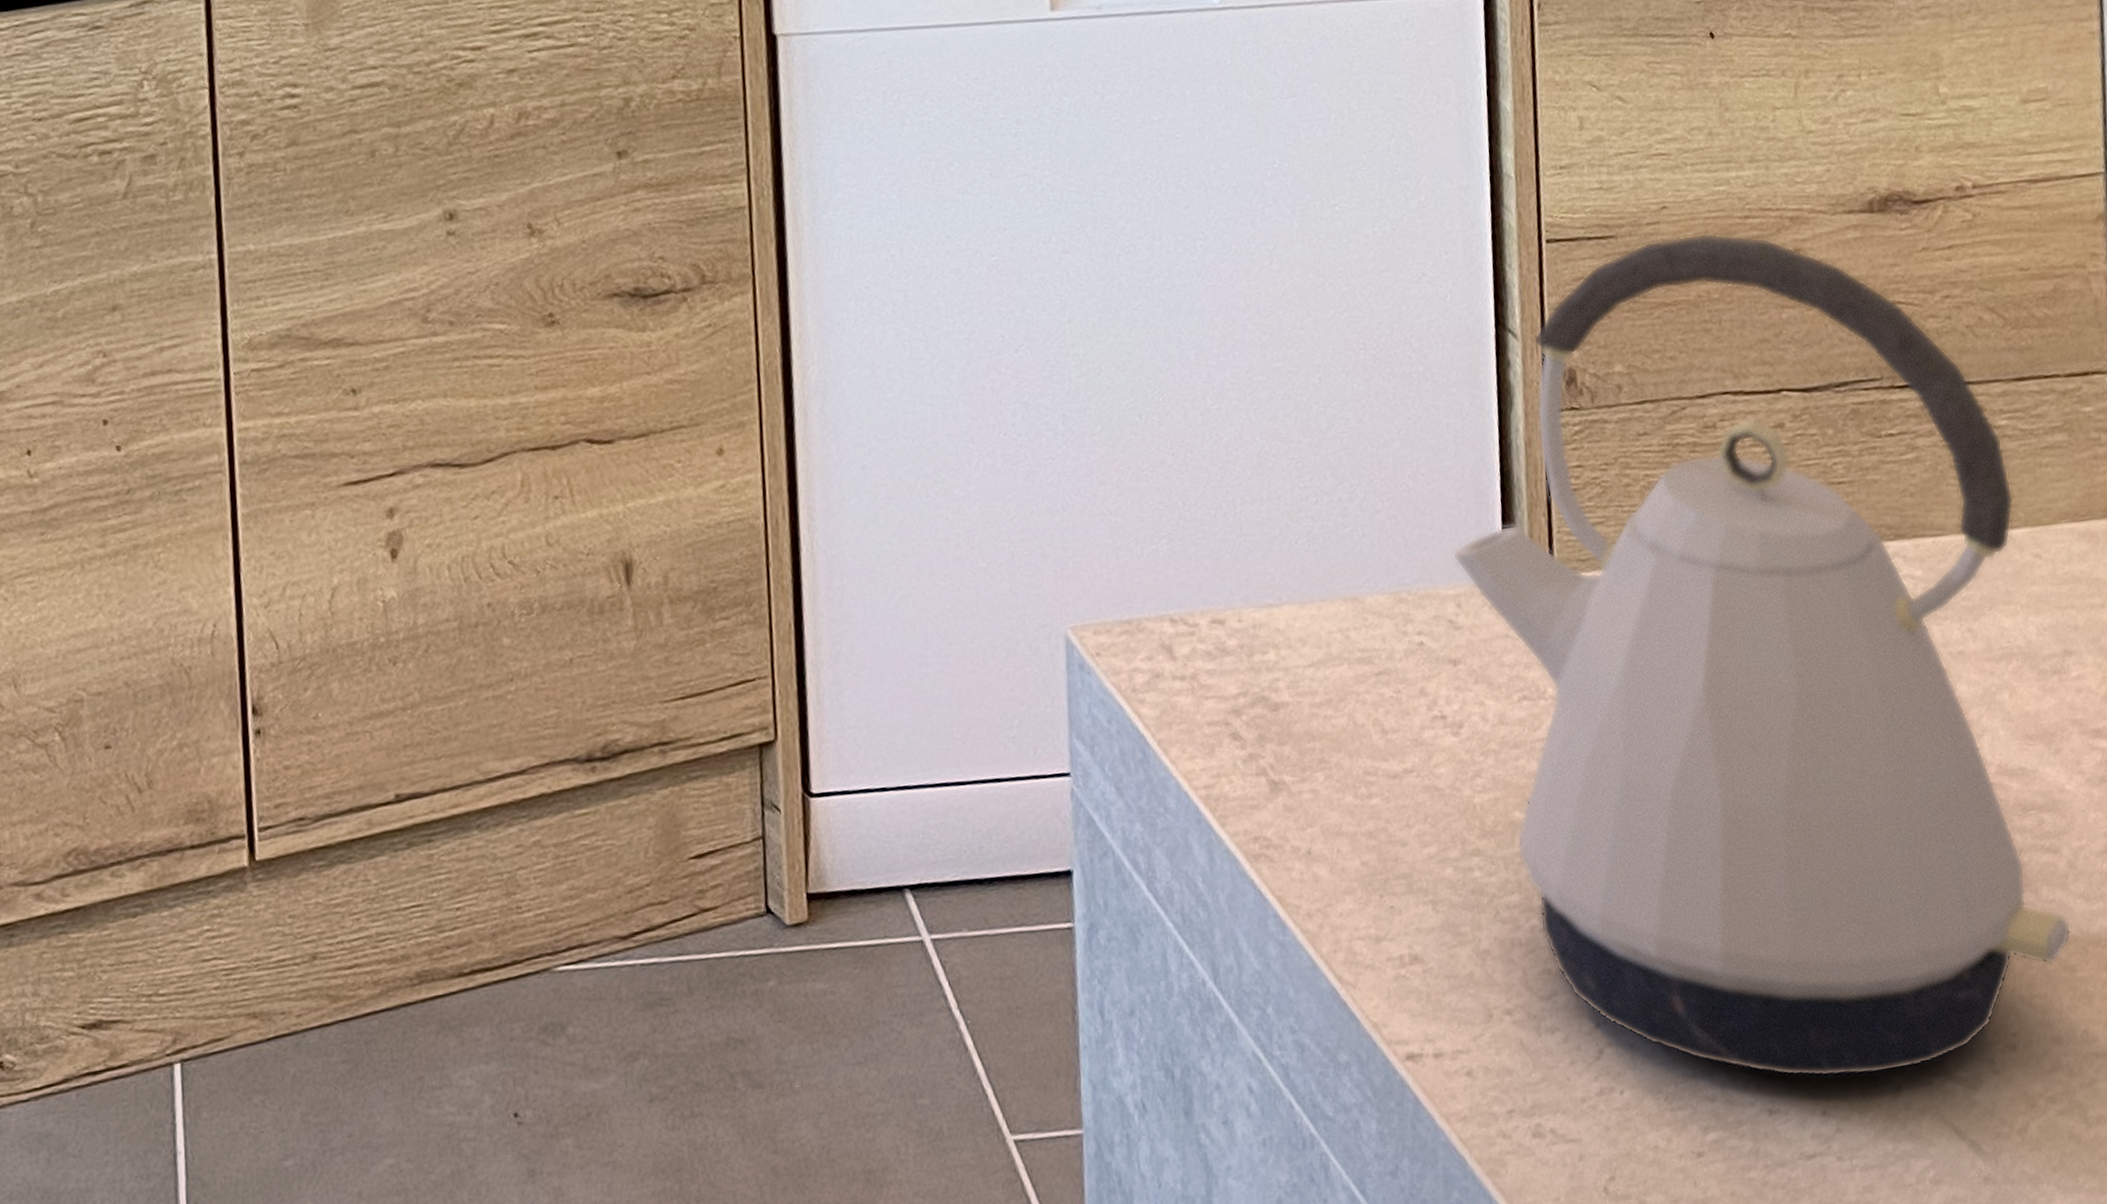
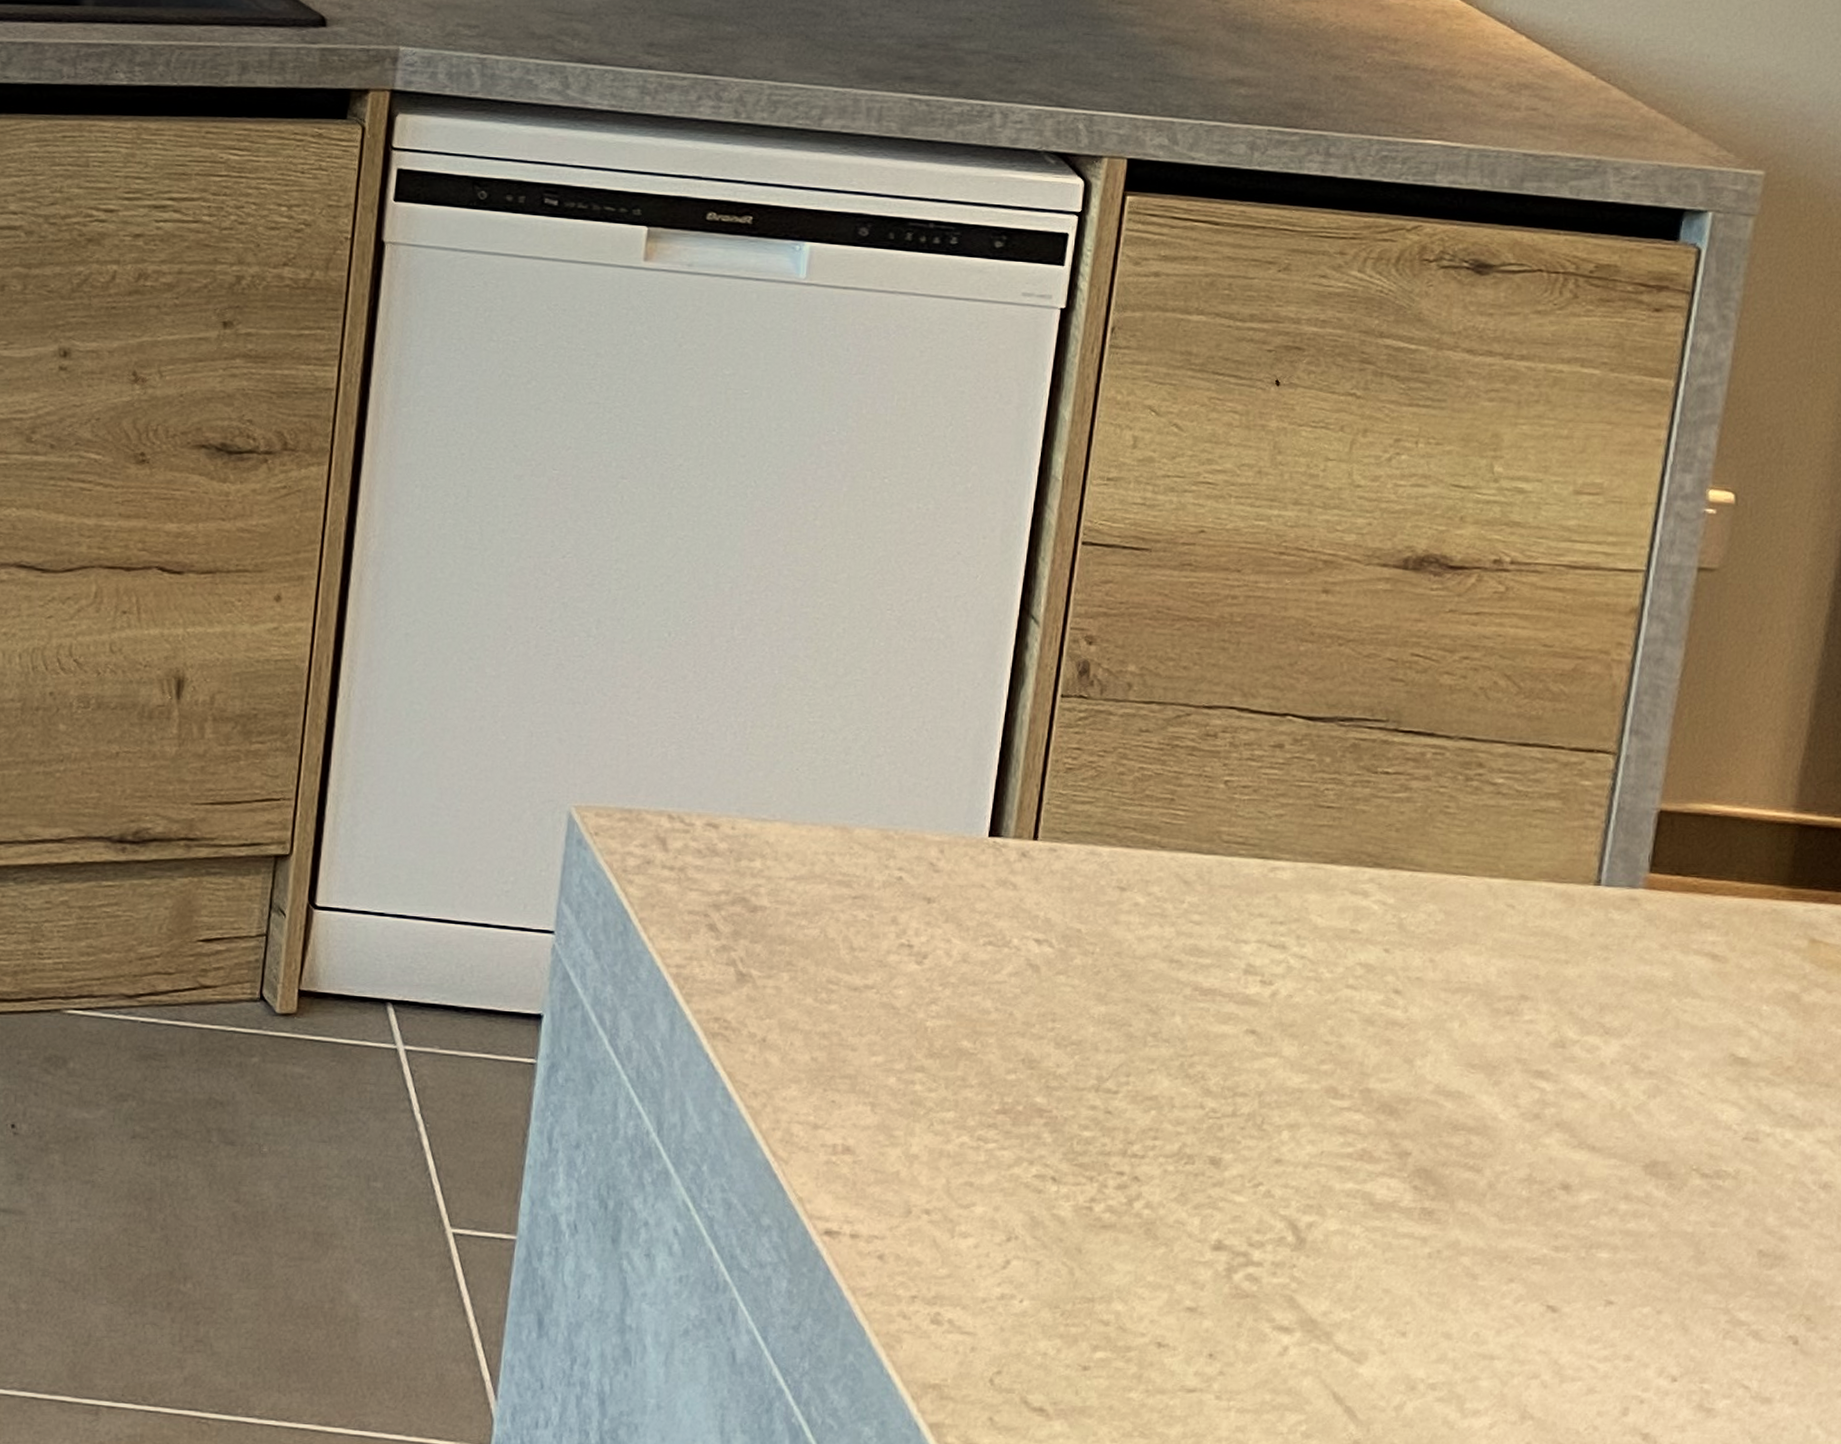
kettle: present [1453,232,2072,1078] -> none [944,559,1498,1333]

